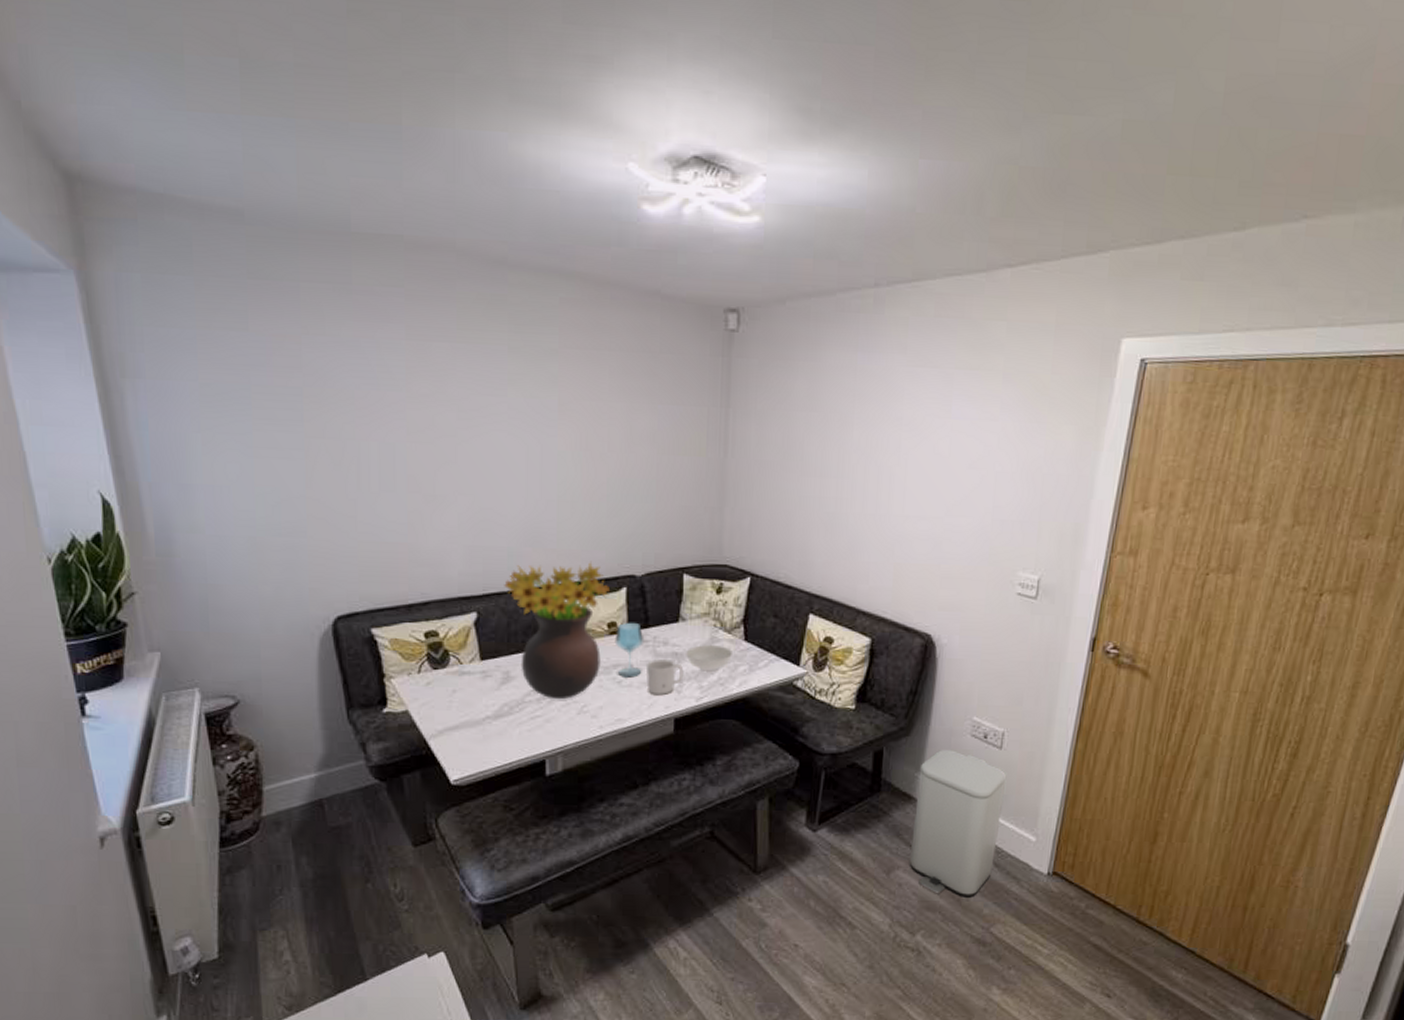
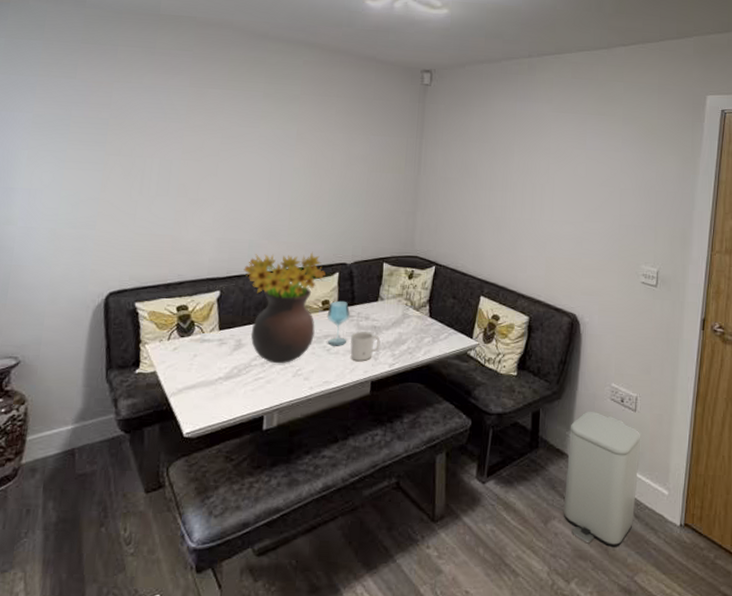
bowl: present [686,645,734,672] -> none [383,320,421,342]

